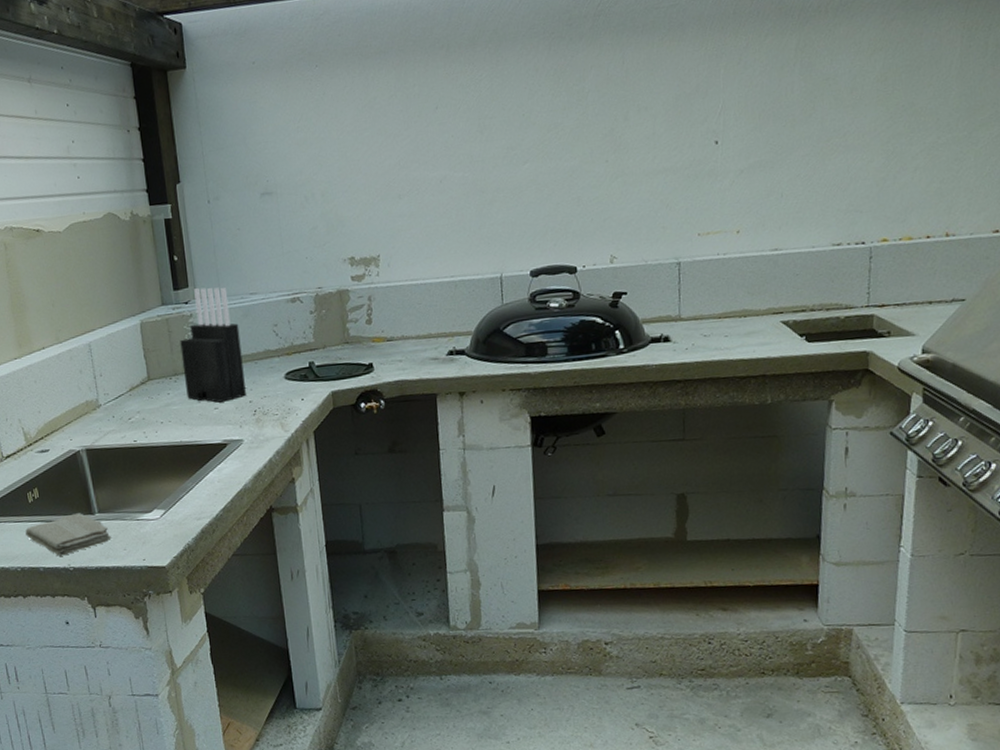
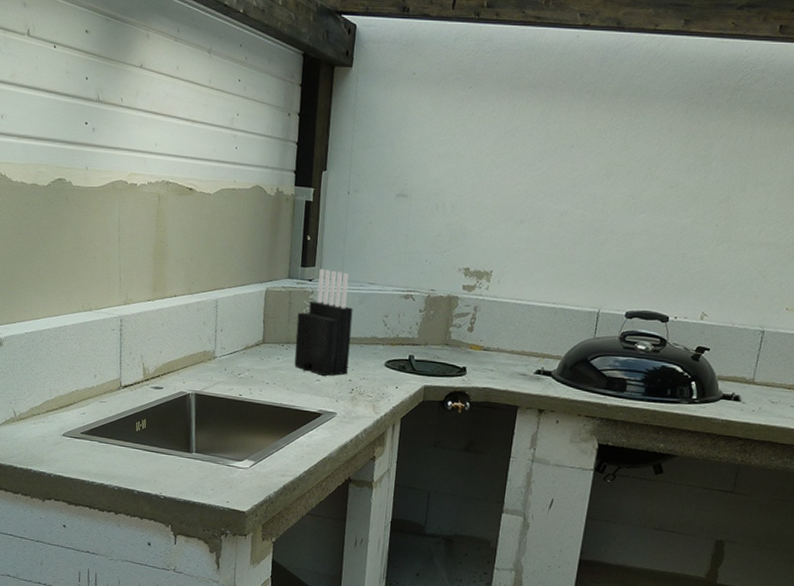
washcloth: present [25,513,112,556] -> none [128,448,203,485]

